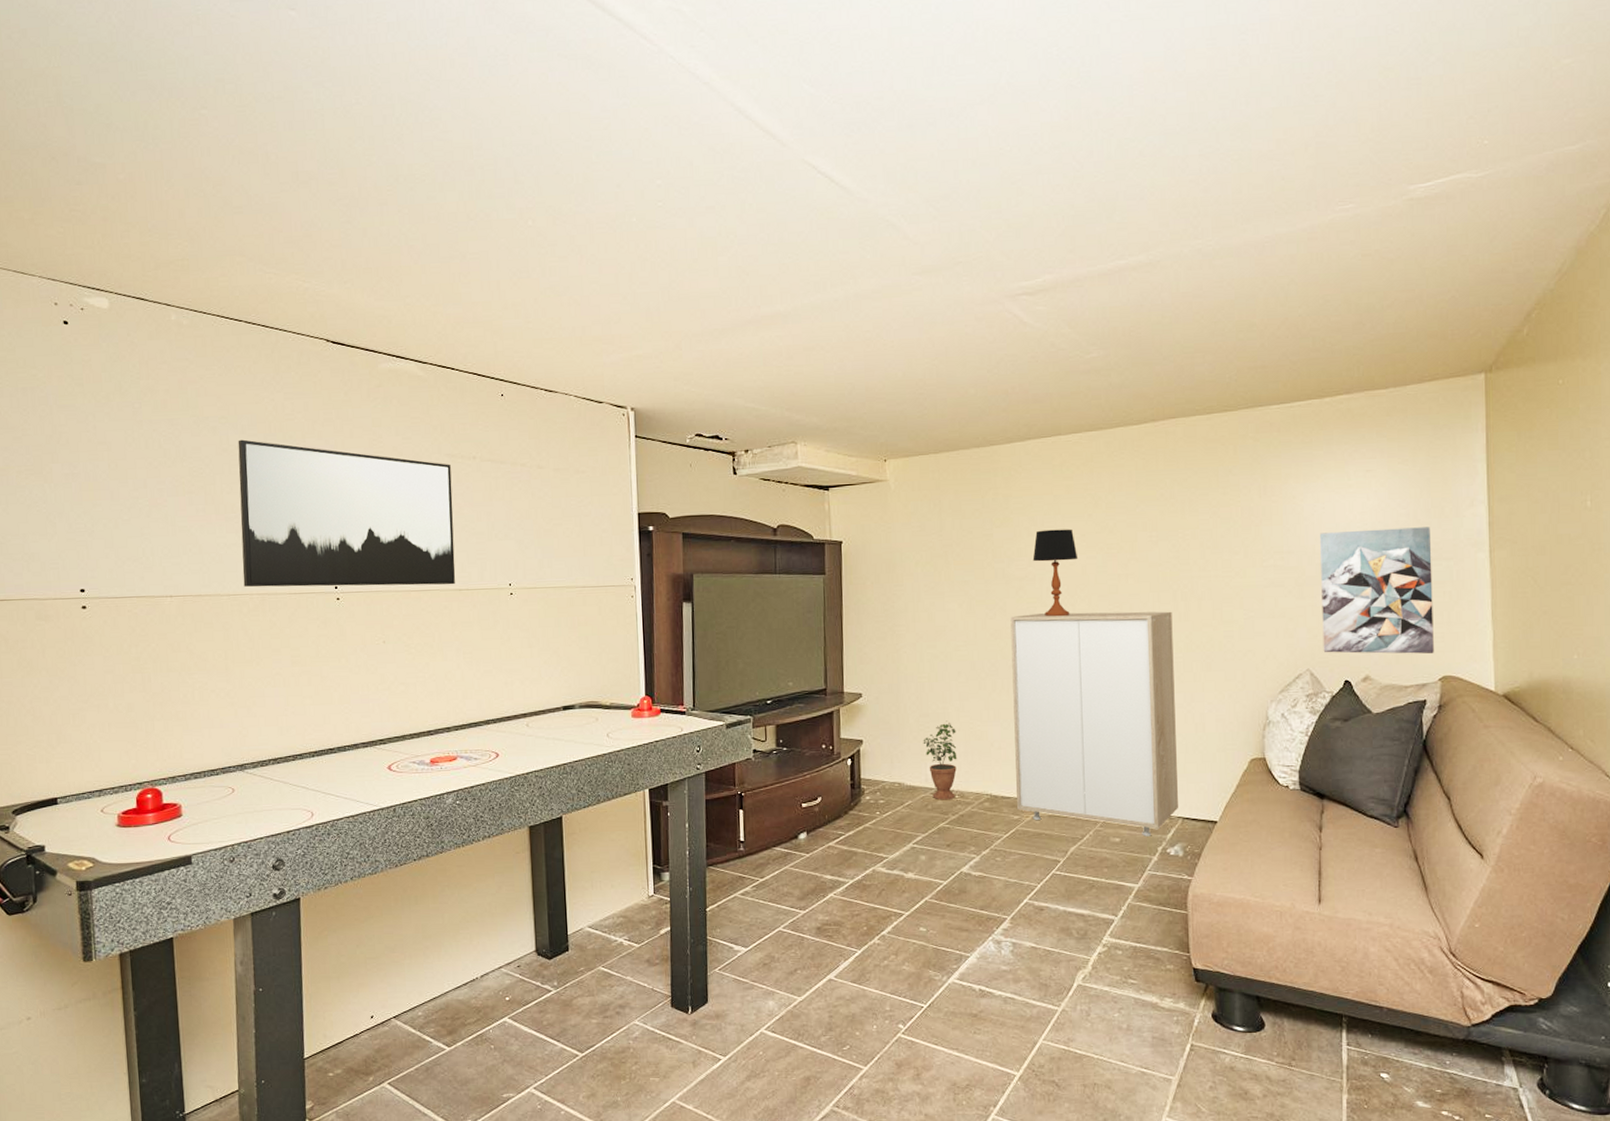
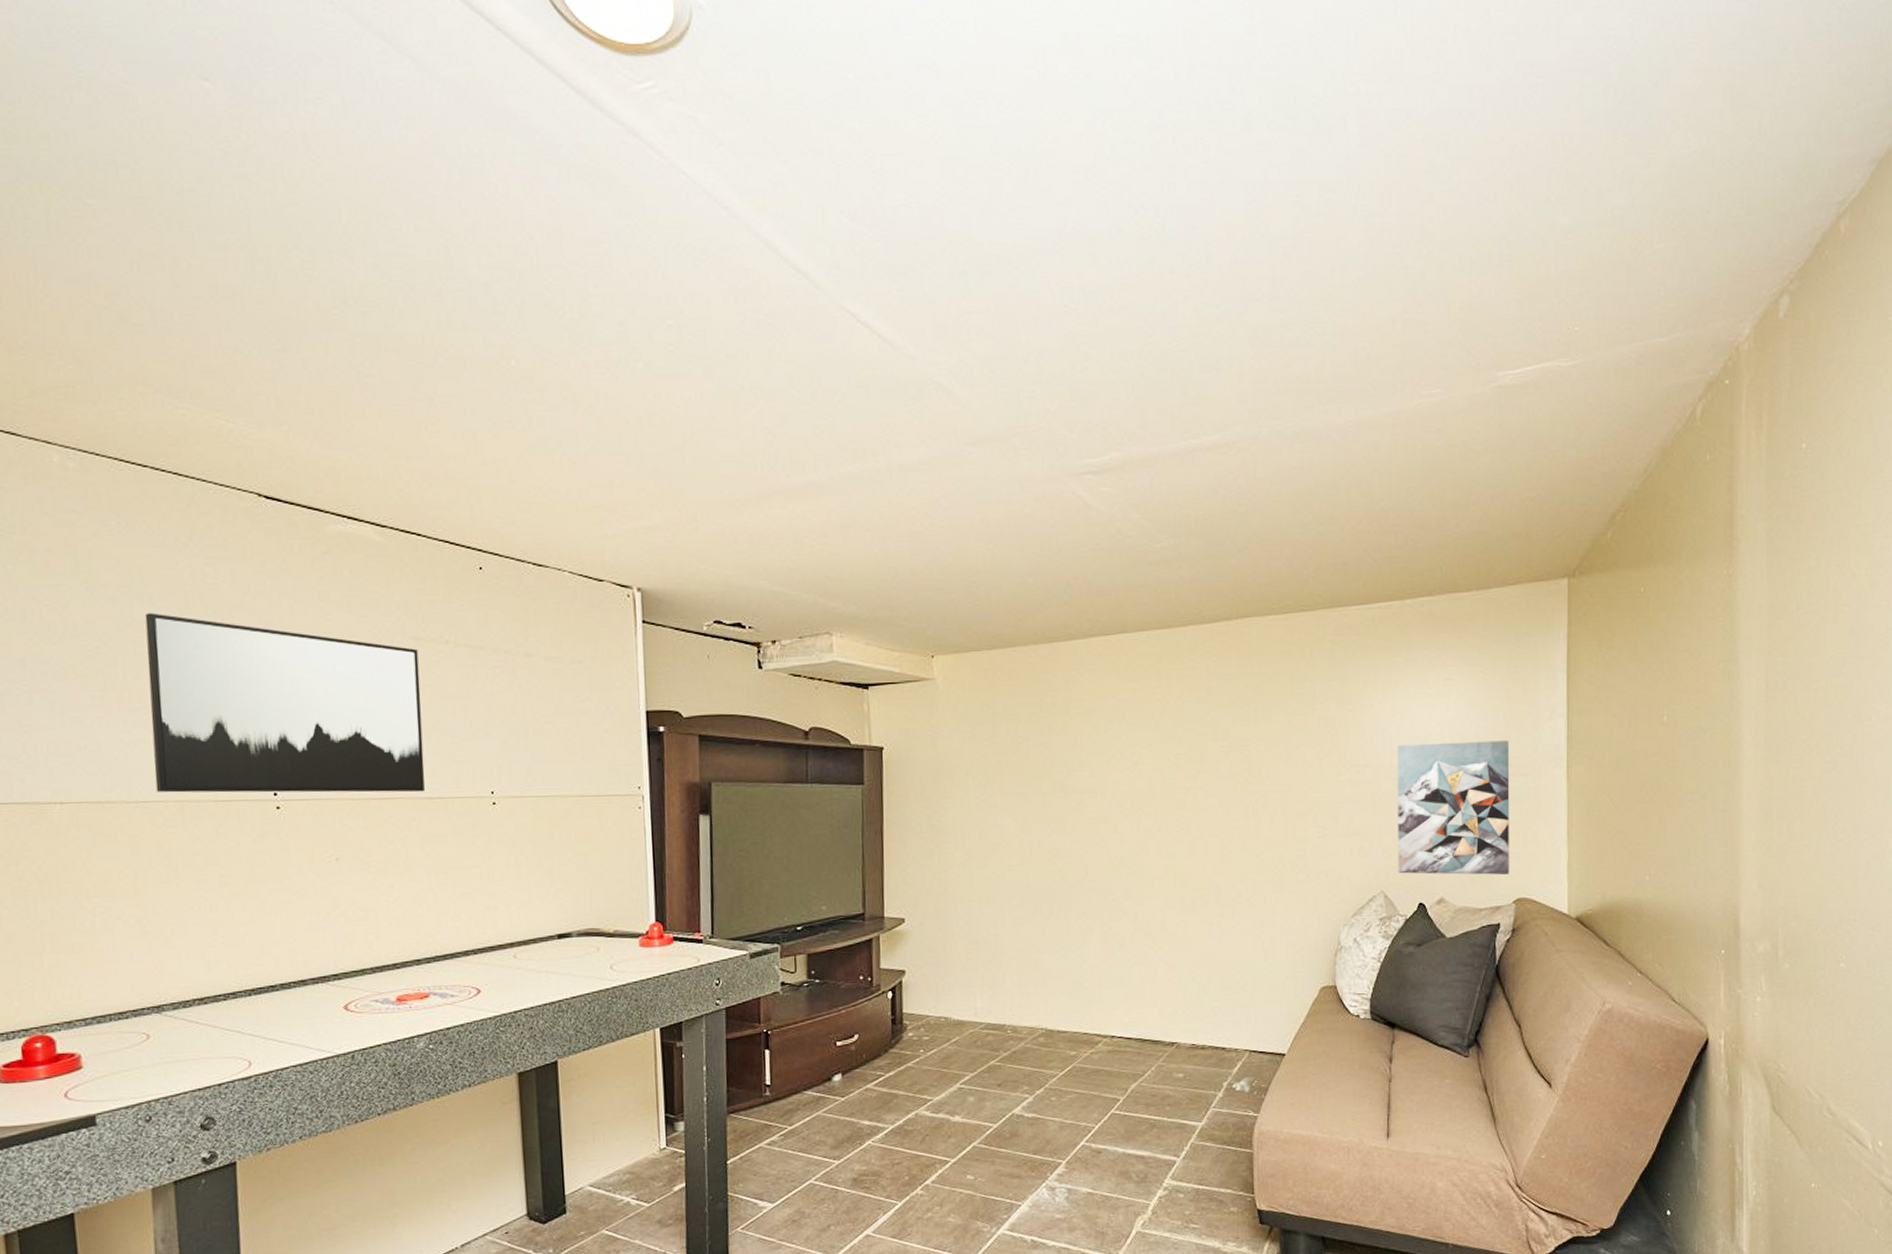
potted plant: present [923,720,957,800] -> none [972,948,1010,1036]
storage cabinet: present [1010,611,1178,837] -> none [1069,828,1245,1071]
table lamp: present [1032,529,1079,617] -> none [1094,737,1144,834]

